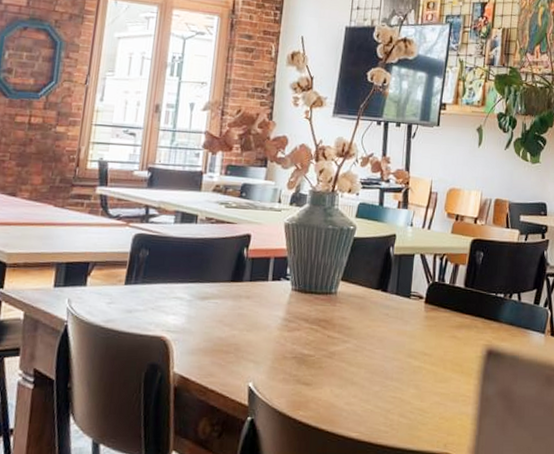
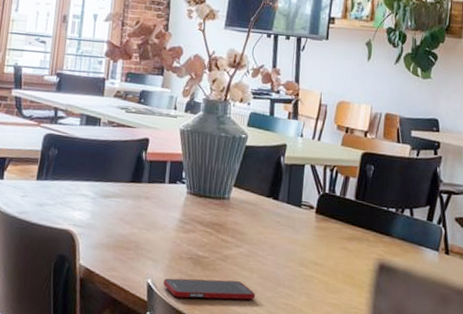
cell phone: none [265,377,363,400] -> present [163,278,255,300]

